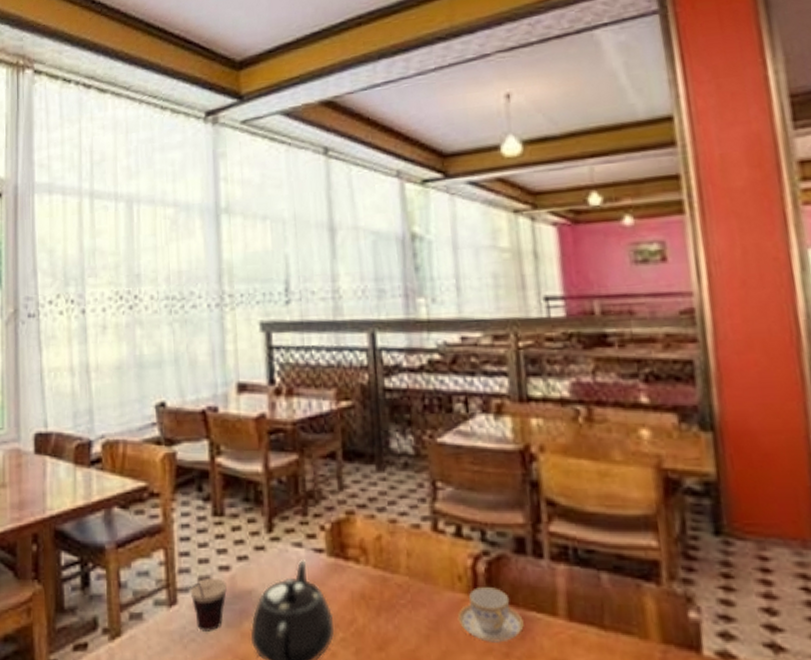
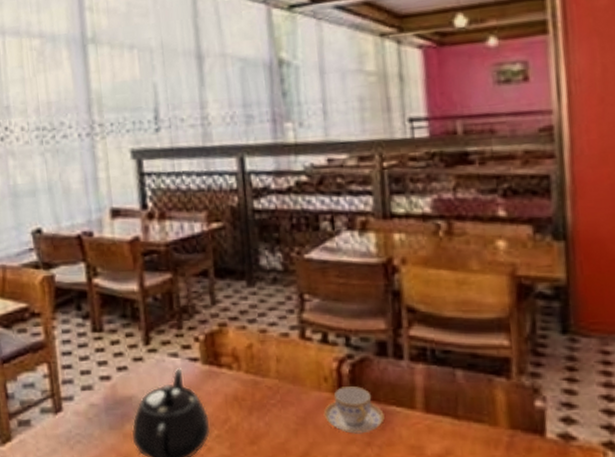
cup: present [188,577,227,631] -> none [72,386,109,434]

